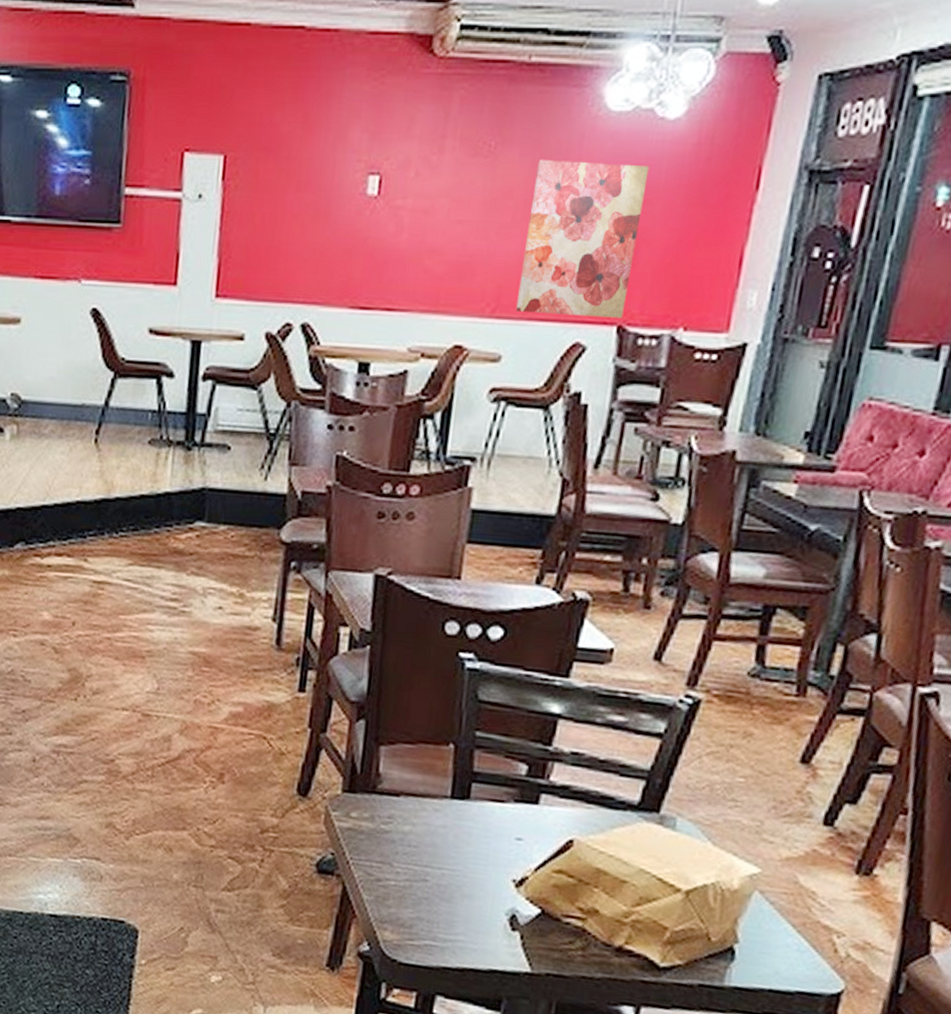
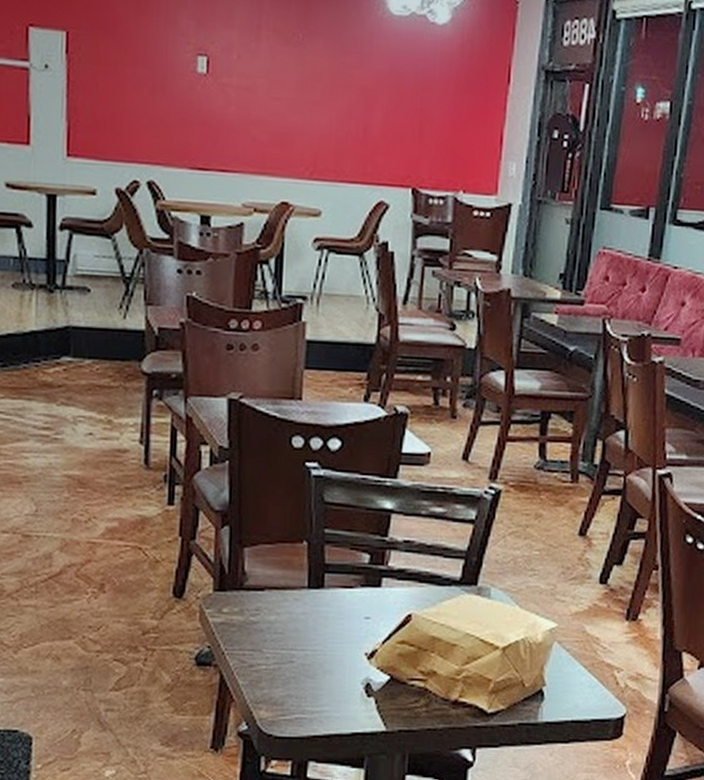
wall art: present [516,160,650,318] -> none [330,51,426,182]

